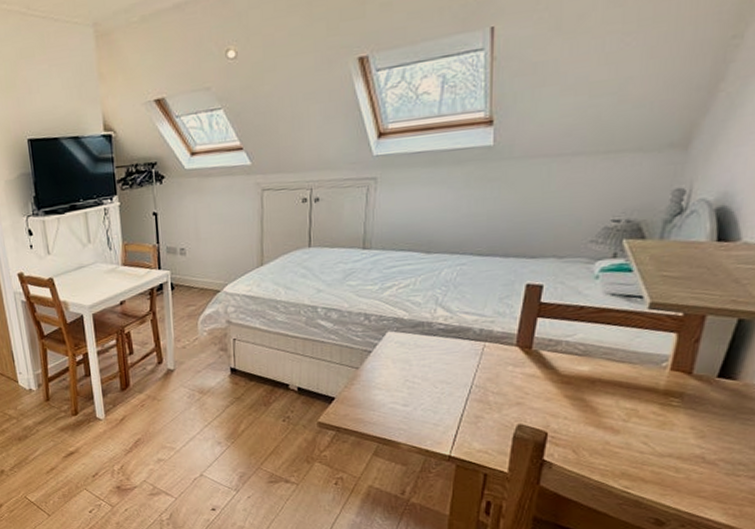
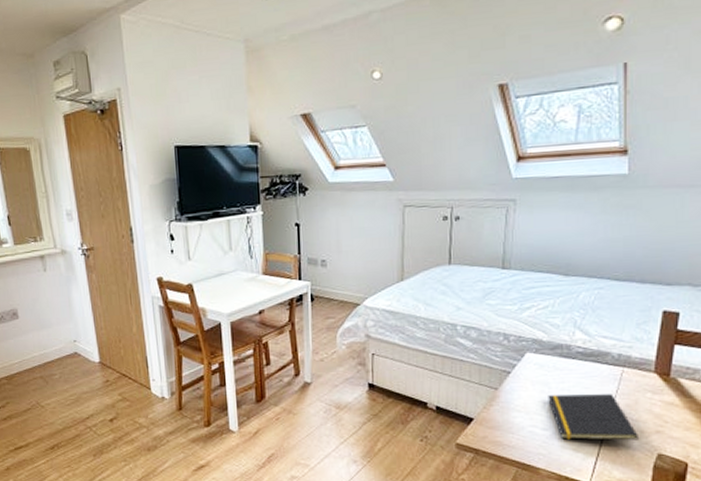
notepad: none [409,369,500,415] -> present [548,394,640,441]

